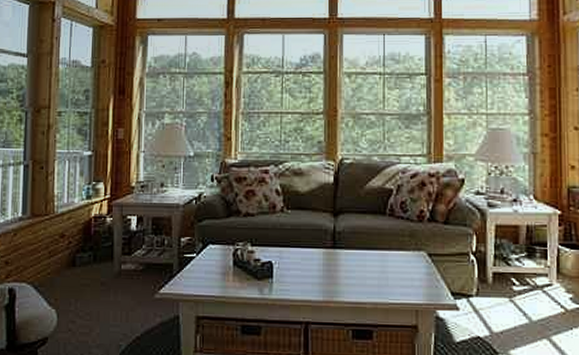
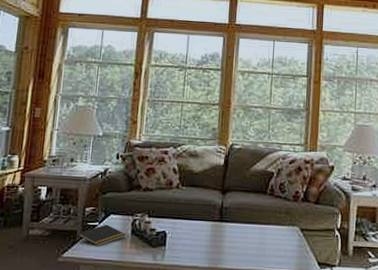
notepad: none [173,255,227,281] -> present [76,224,126,247]

